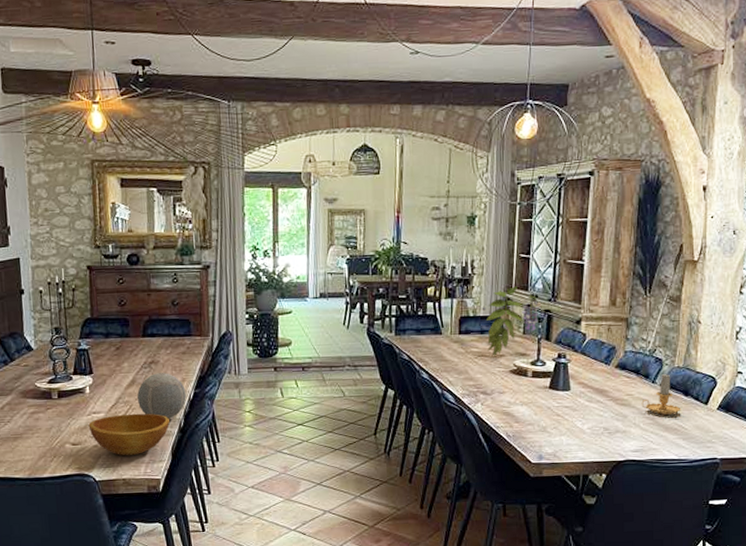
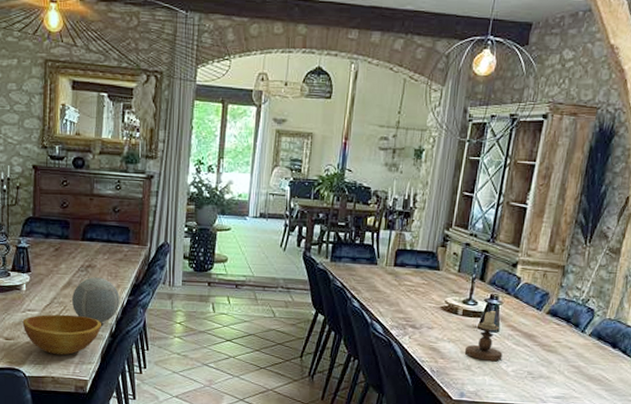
plant: present [481,286,539,357] -> none [419,224,477,292]
candlestick: none [538,370,577,420] -> present [464,311,503,361]
candle: present [641,373,681,415] -> none [568,324,608,365]

